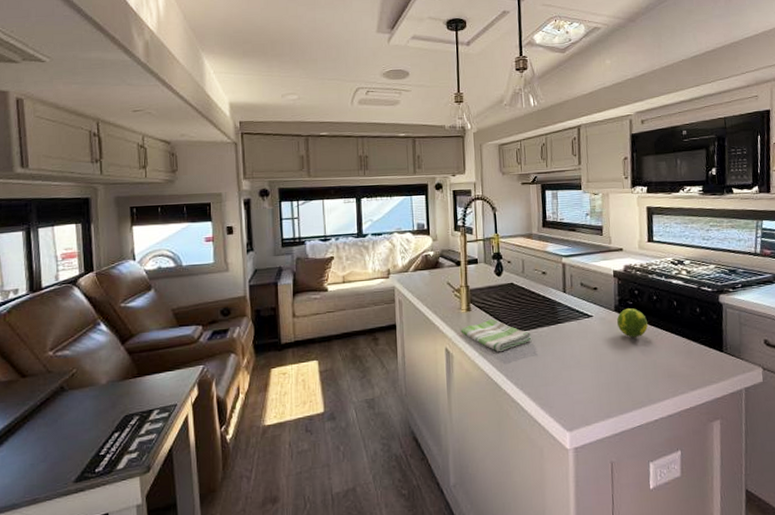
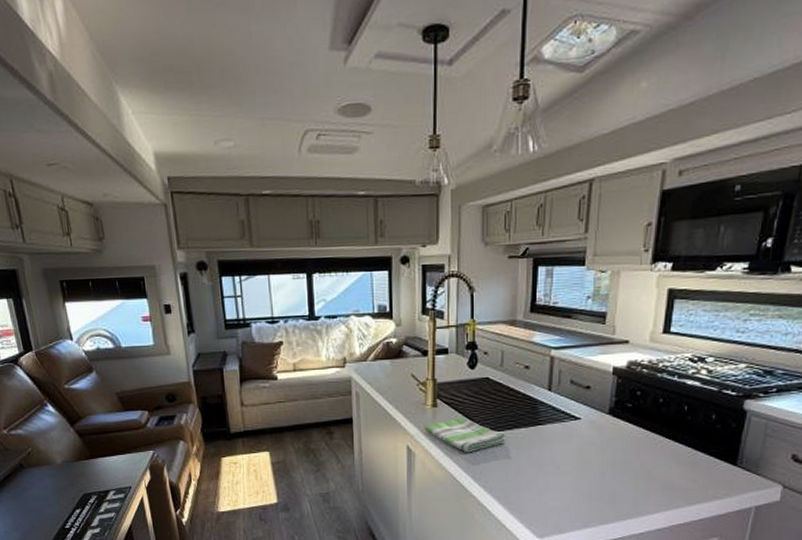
fruit: present [617,308,648,338] -> none [610,411,648,444]

